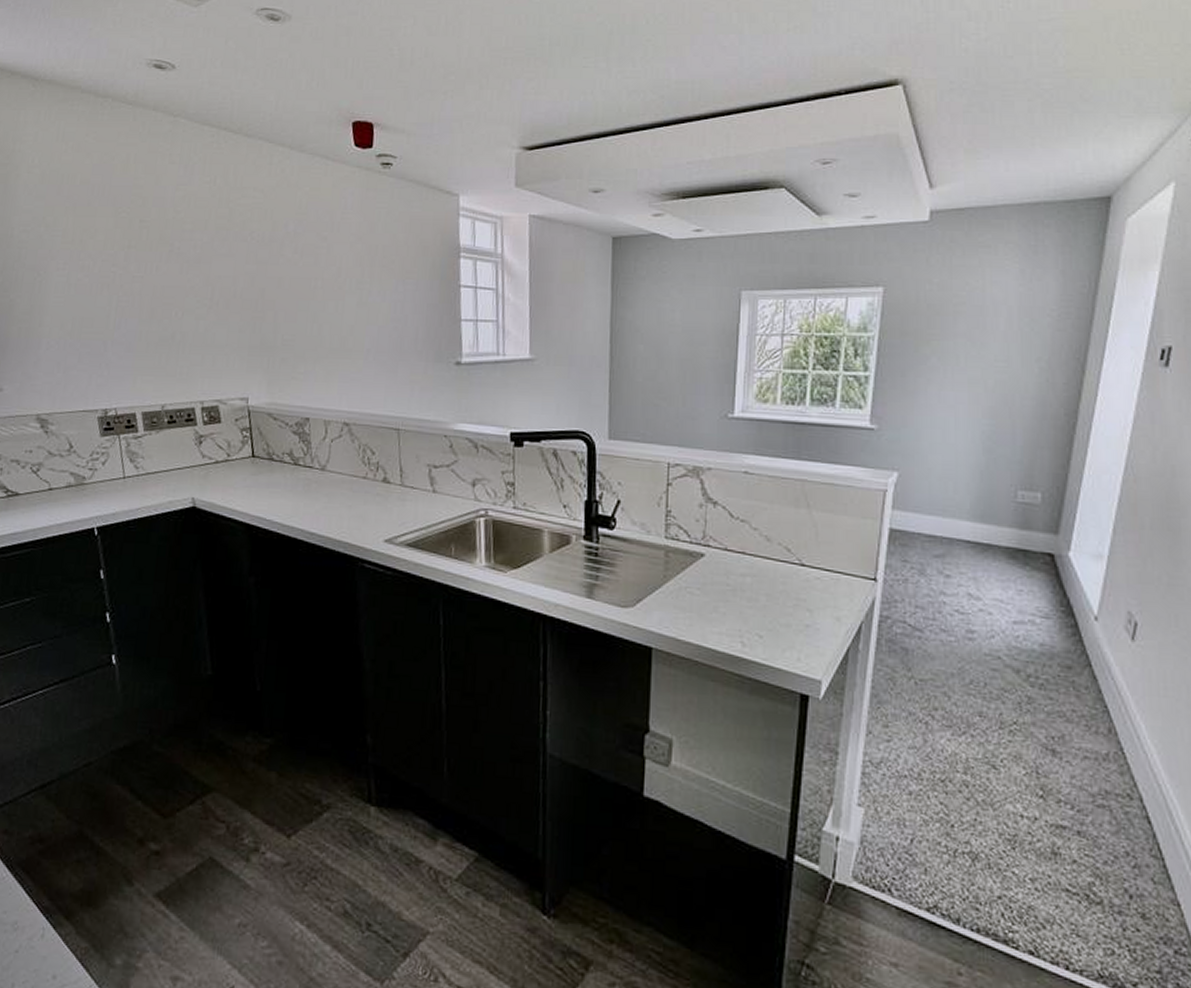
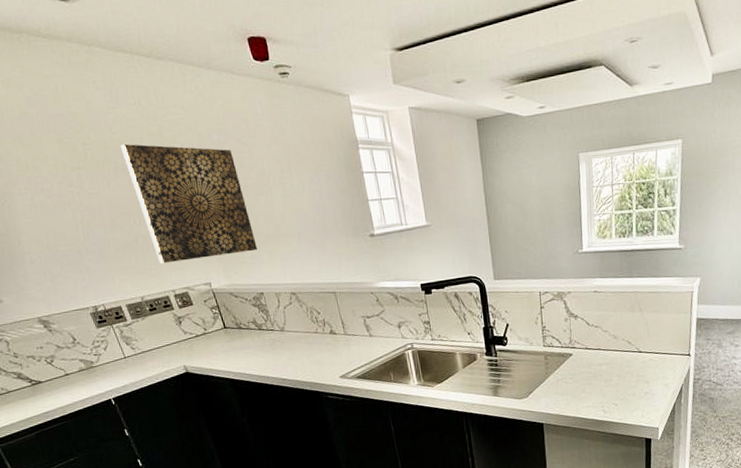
wall art: none [181,226,314,368] -> present [120,144,257,264]

